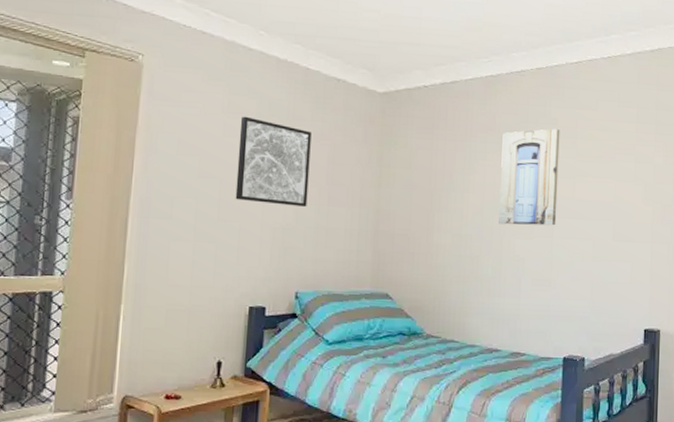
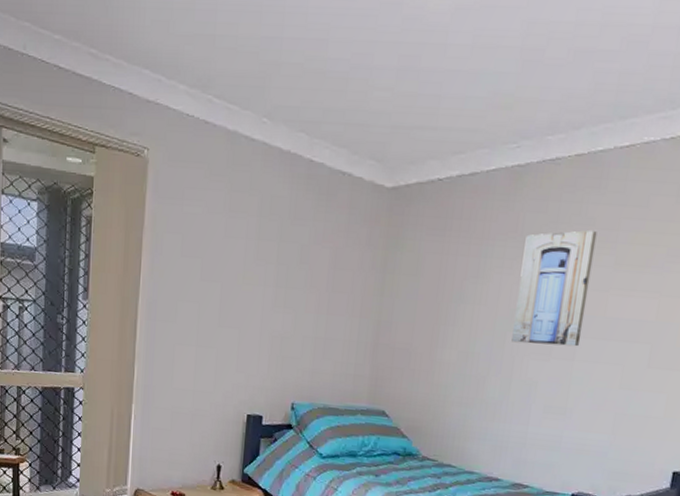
wall art: present [235,116,312,207] -> none [235,215,313,315]

